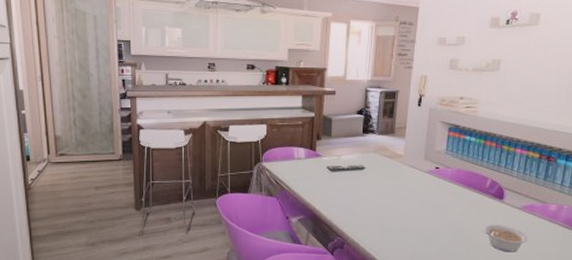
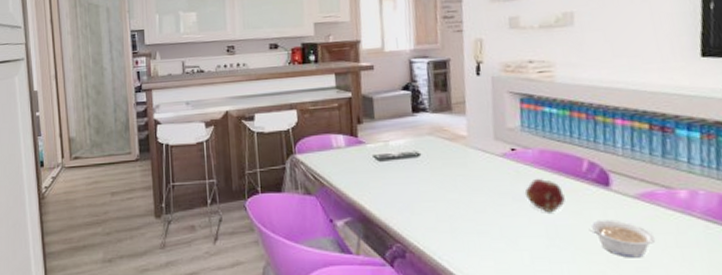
fruit: none [441,191,469,218] -> present [524,178,565,213]

